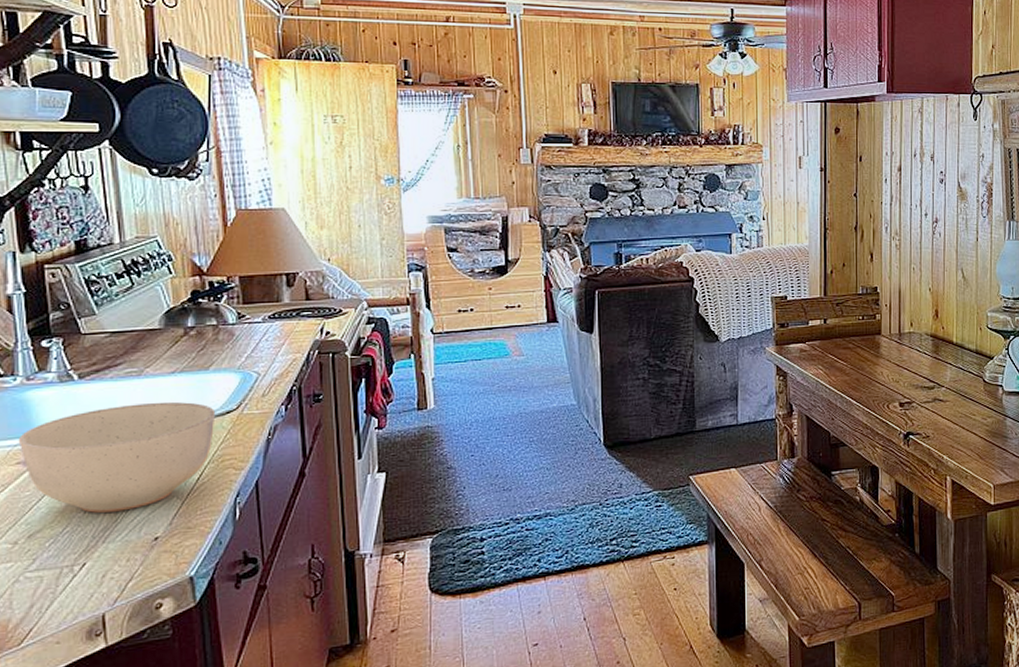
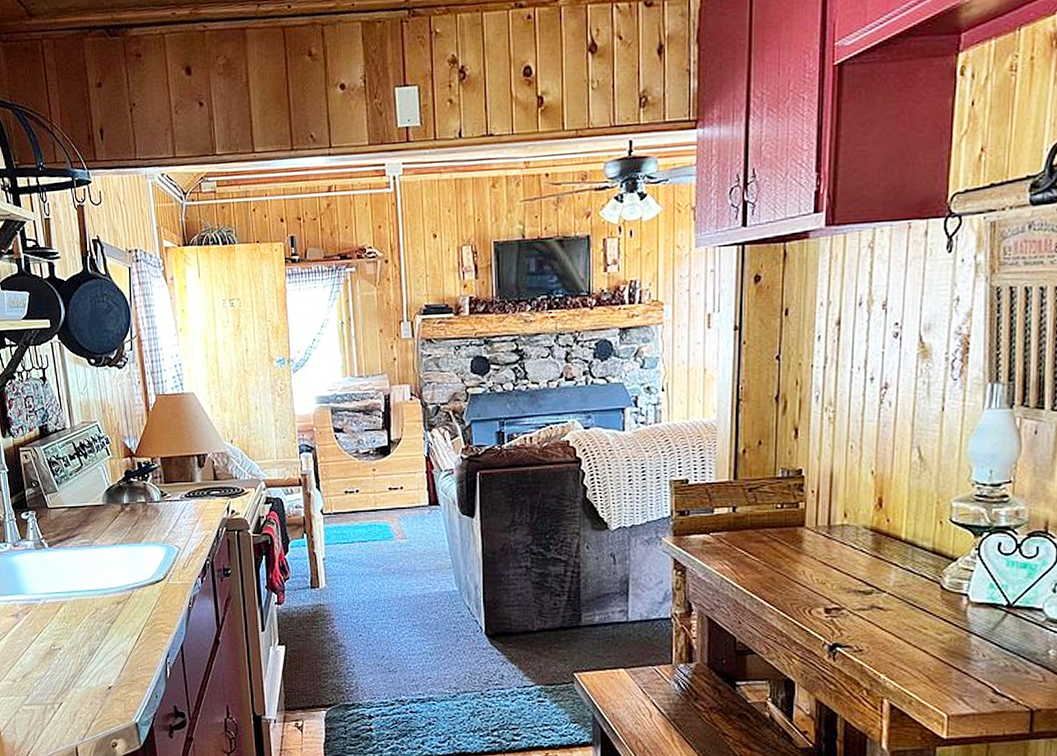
bowl: present [18,402,216,513] -> none [11,570,148,662]

